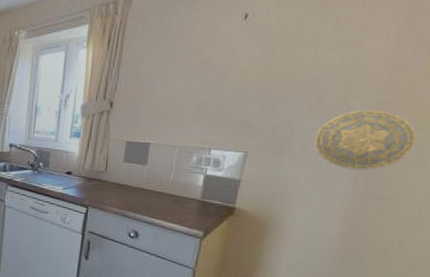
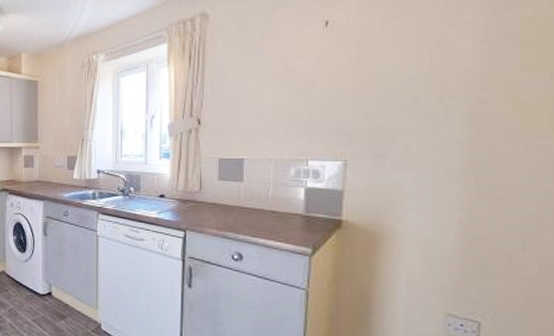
decorative plate: present [314,109,417,171] -> none [415,107,522,171]

